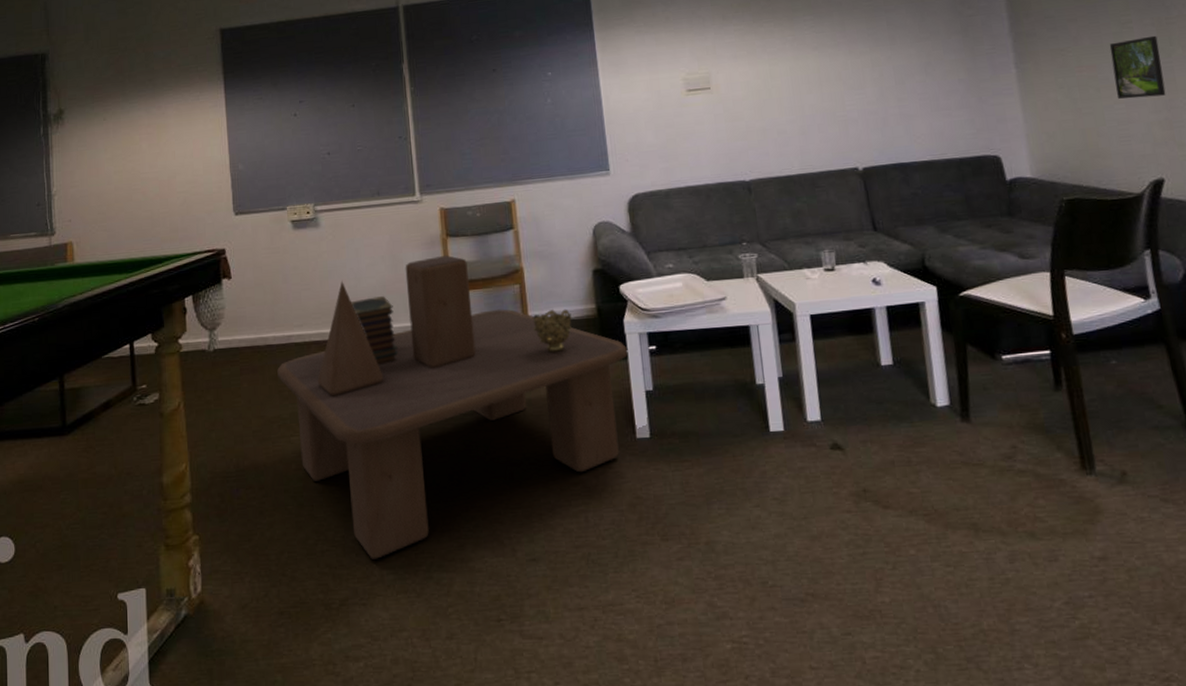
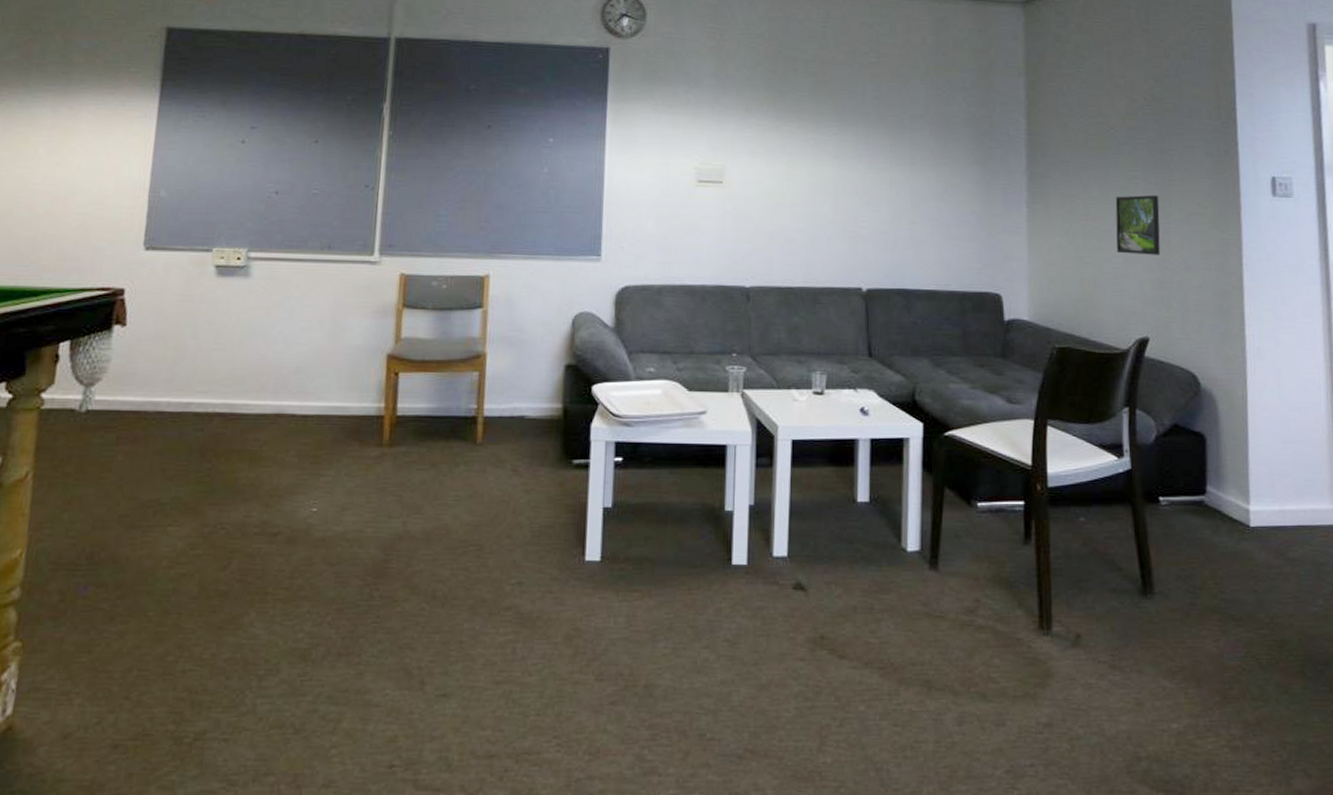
coffee table: present [277,255,627,559] -> none [164,328,590,684]
book stack: present [351,296,398,365] -> none [273,368,325,449]
decorative bowl: present [533,309,572,354] -> none [486,405,533,455]

